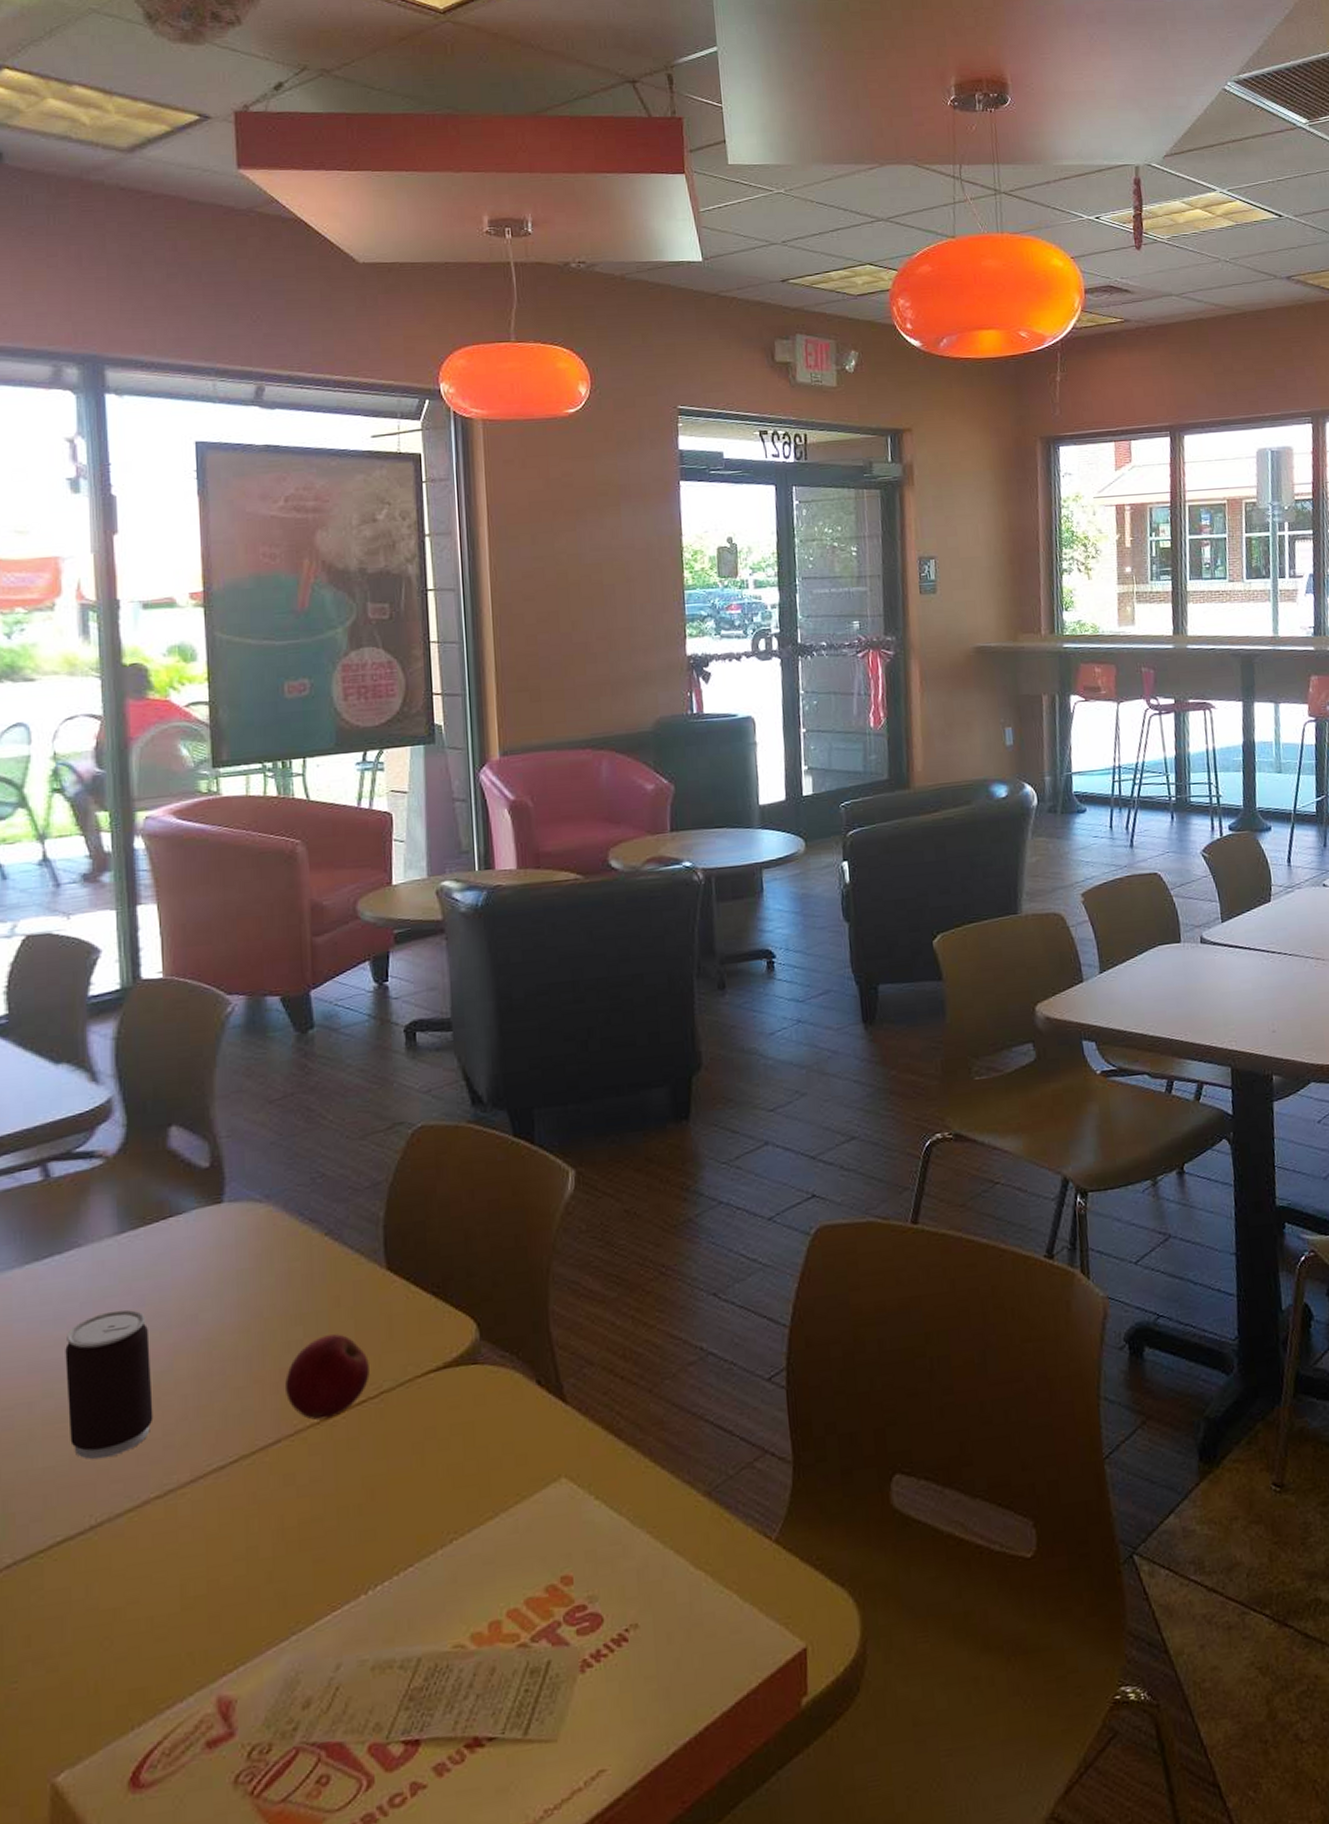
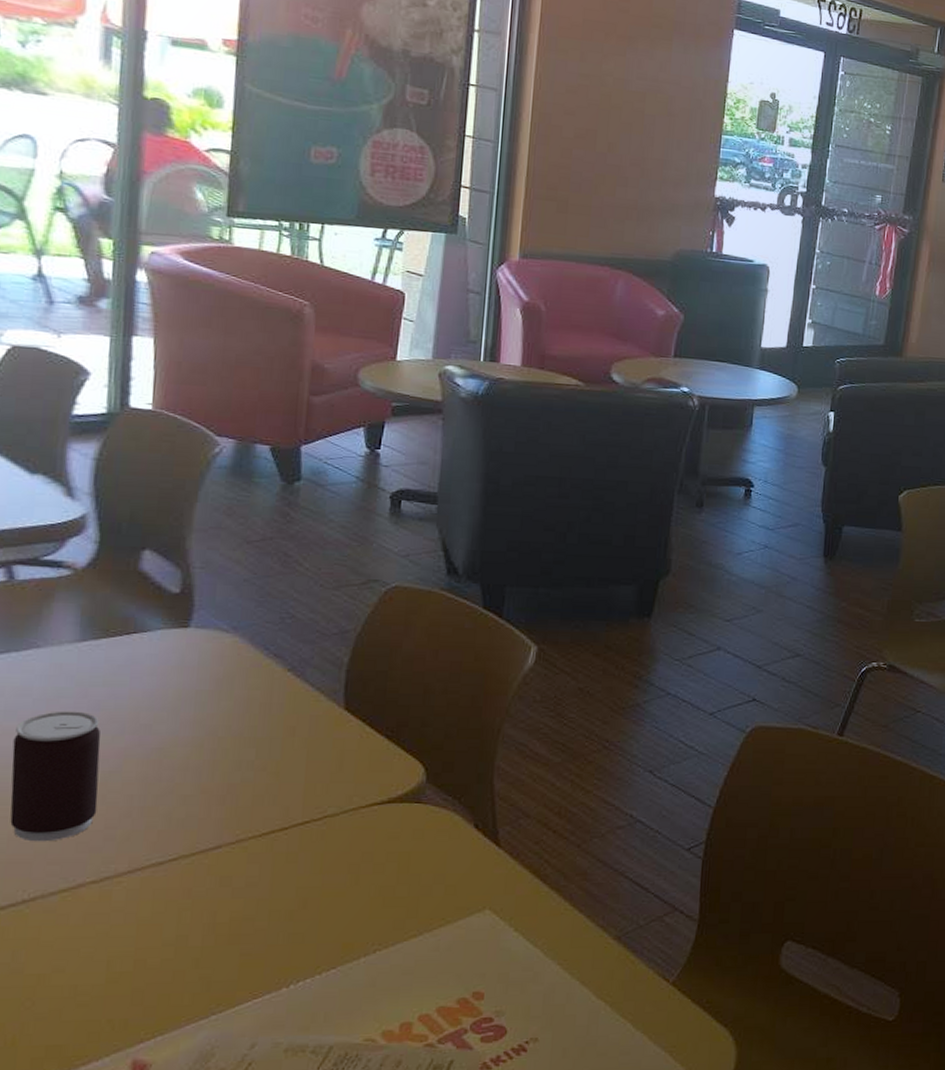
apple: present [285,1334,370,1421] -> none [232,760,317,834]

